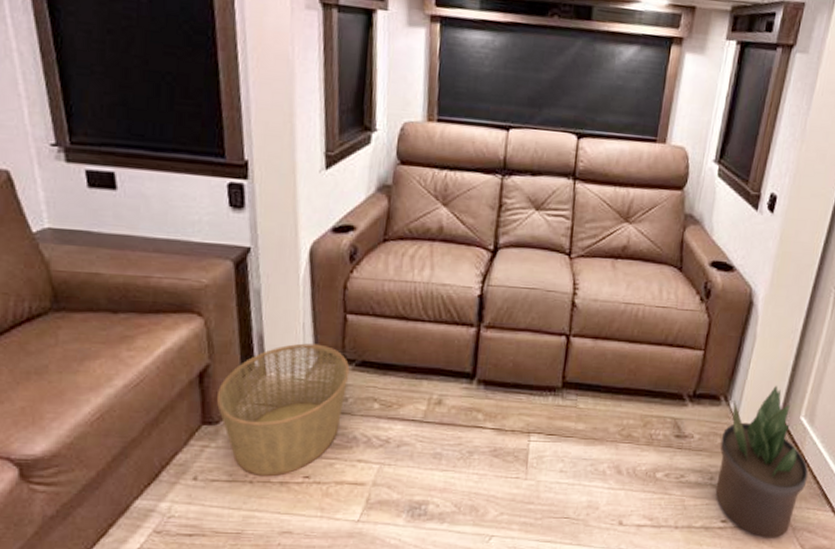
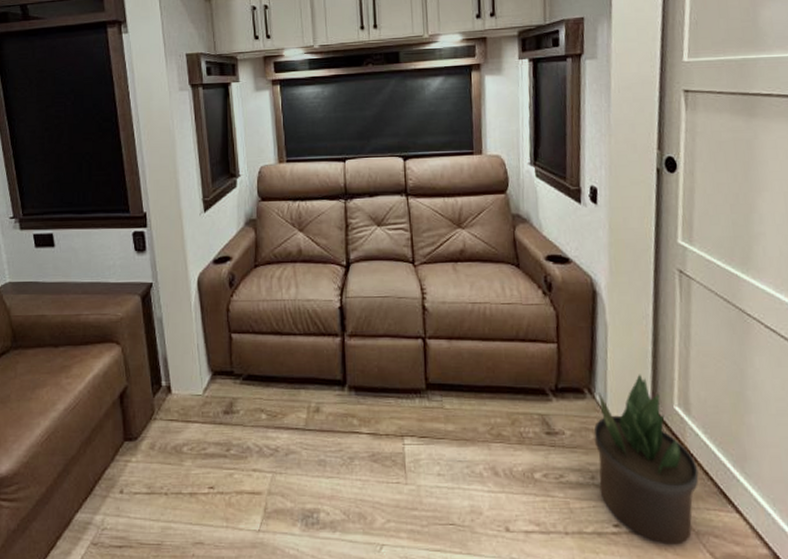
basket: present [216,343,350,477] -> none [134,362,239,489]

